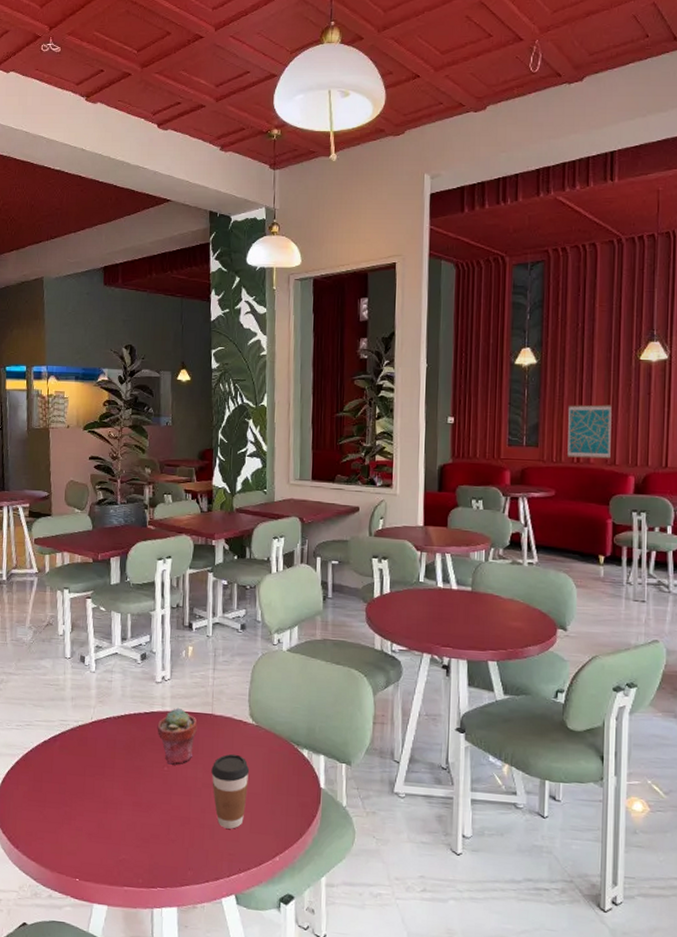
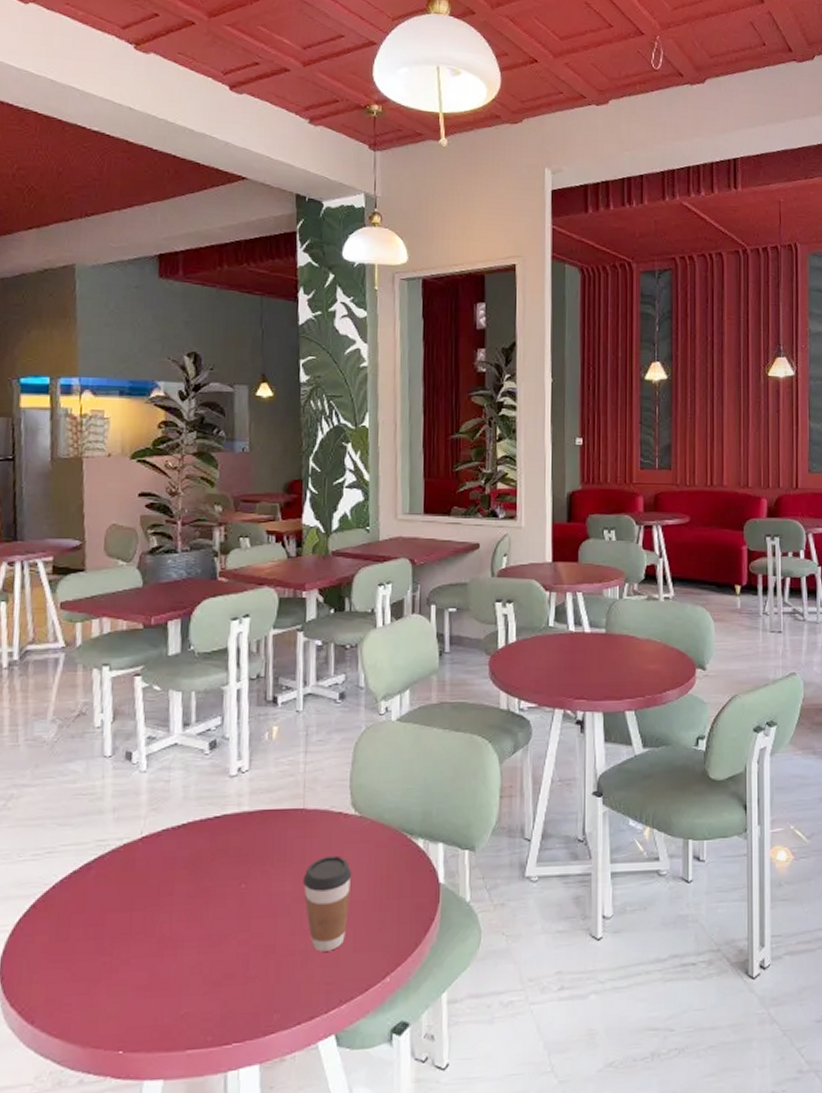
potted succulent: present [157,707,198,765] -> none [231,805,285,880]
wall art: present [567,404,612,459] -> none [699,423,743,481]

